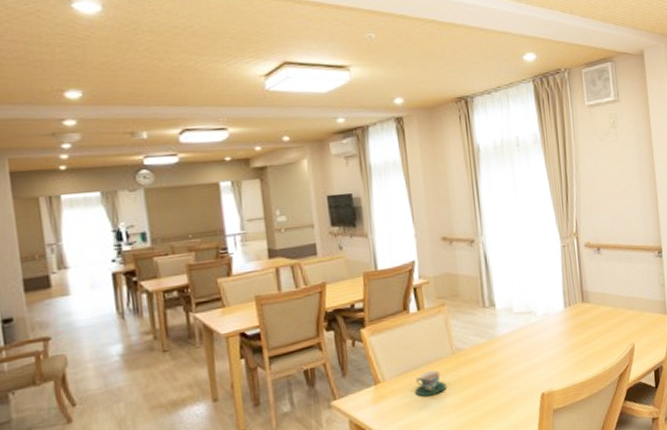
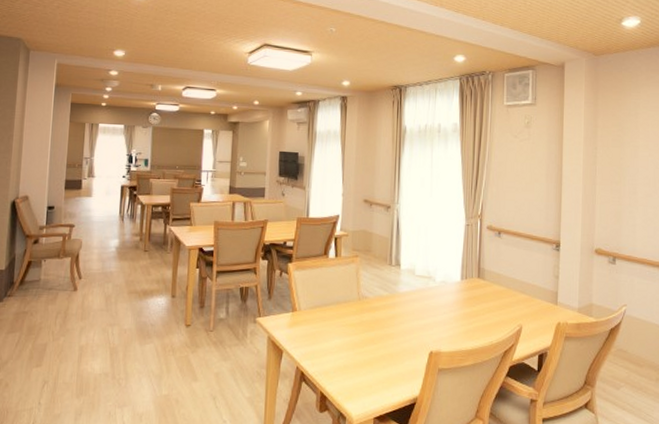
teacup: present [415,370,446,397] -> none [323,310,349,332]

